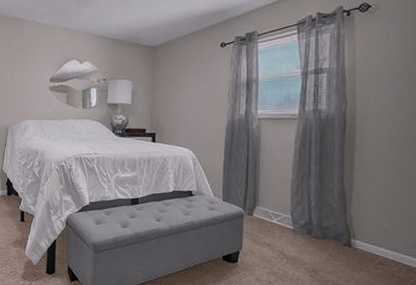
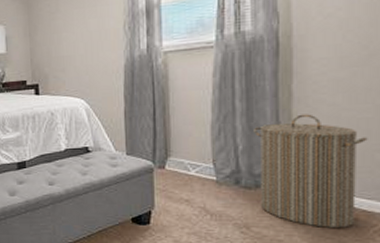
laundry hamper: none [324,181,409,278] -> present [254,114,368,228]

